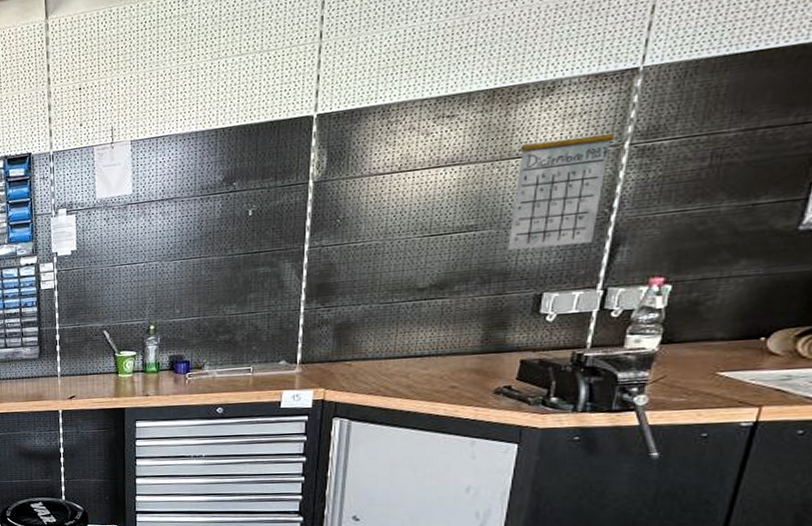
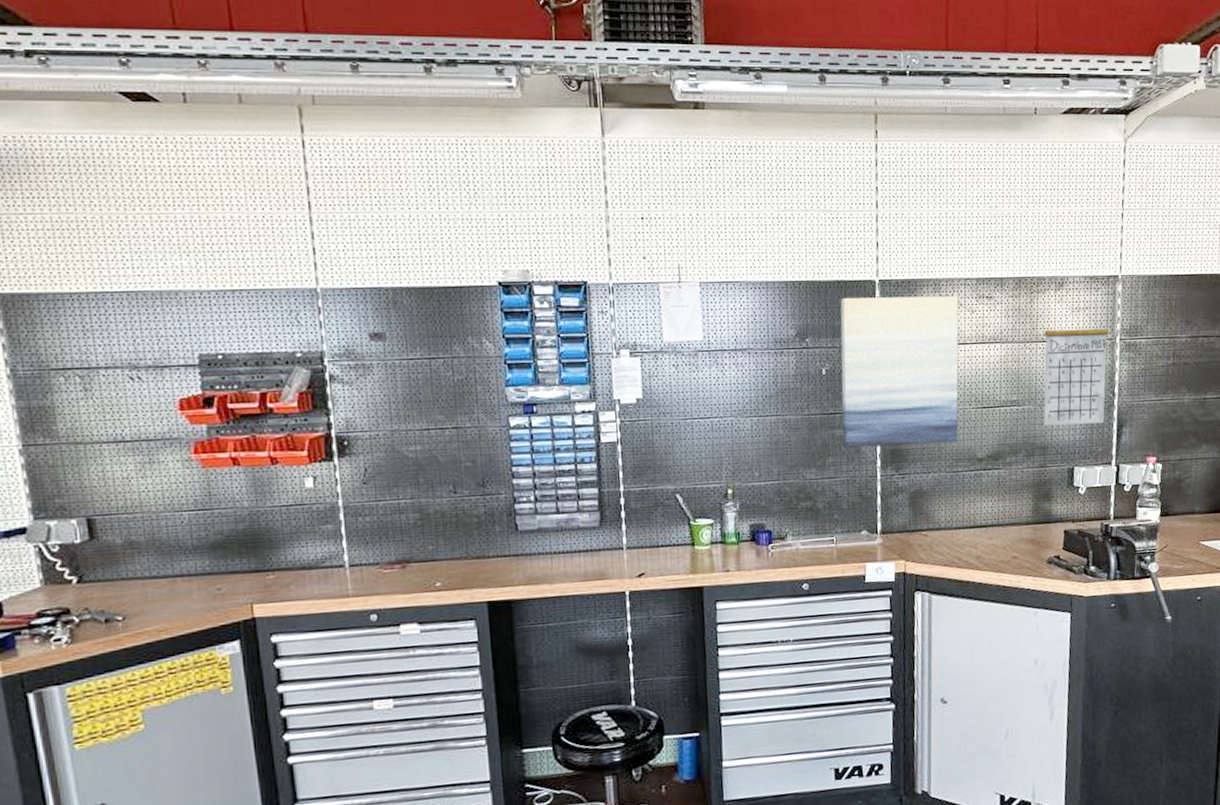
wall art: none [266,120,412,285] -> present [840,295,959,448]

